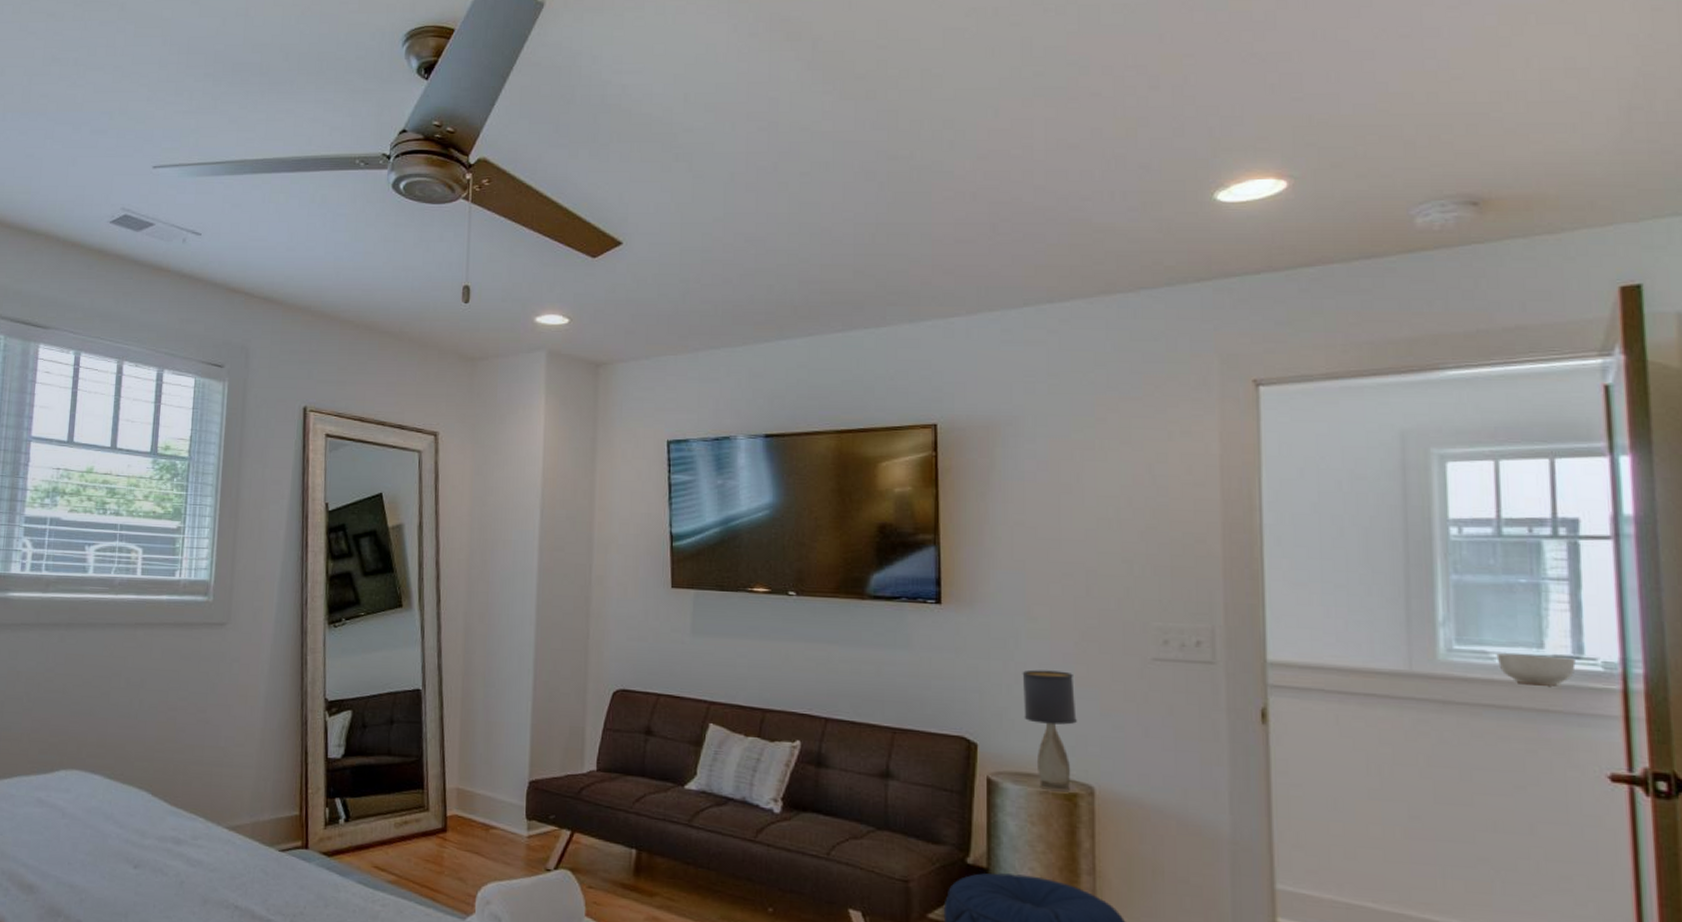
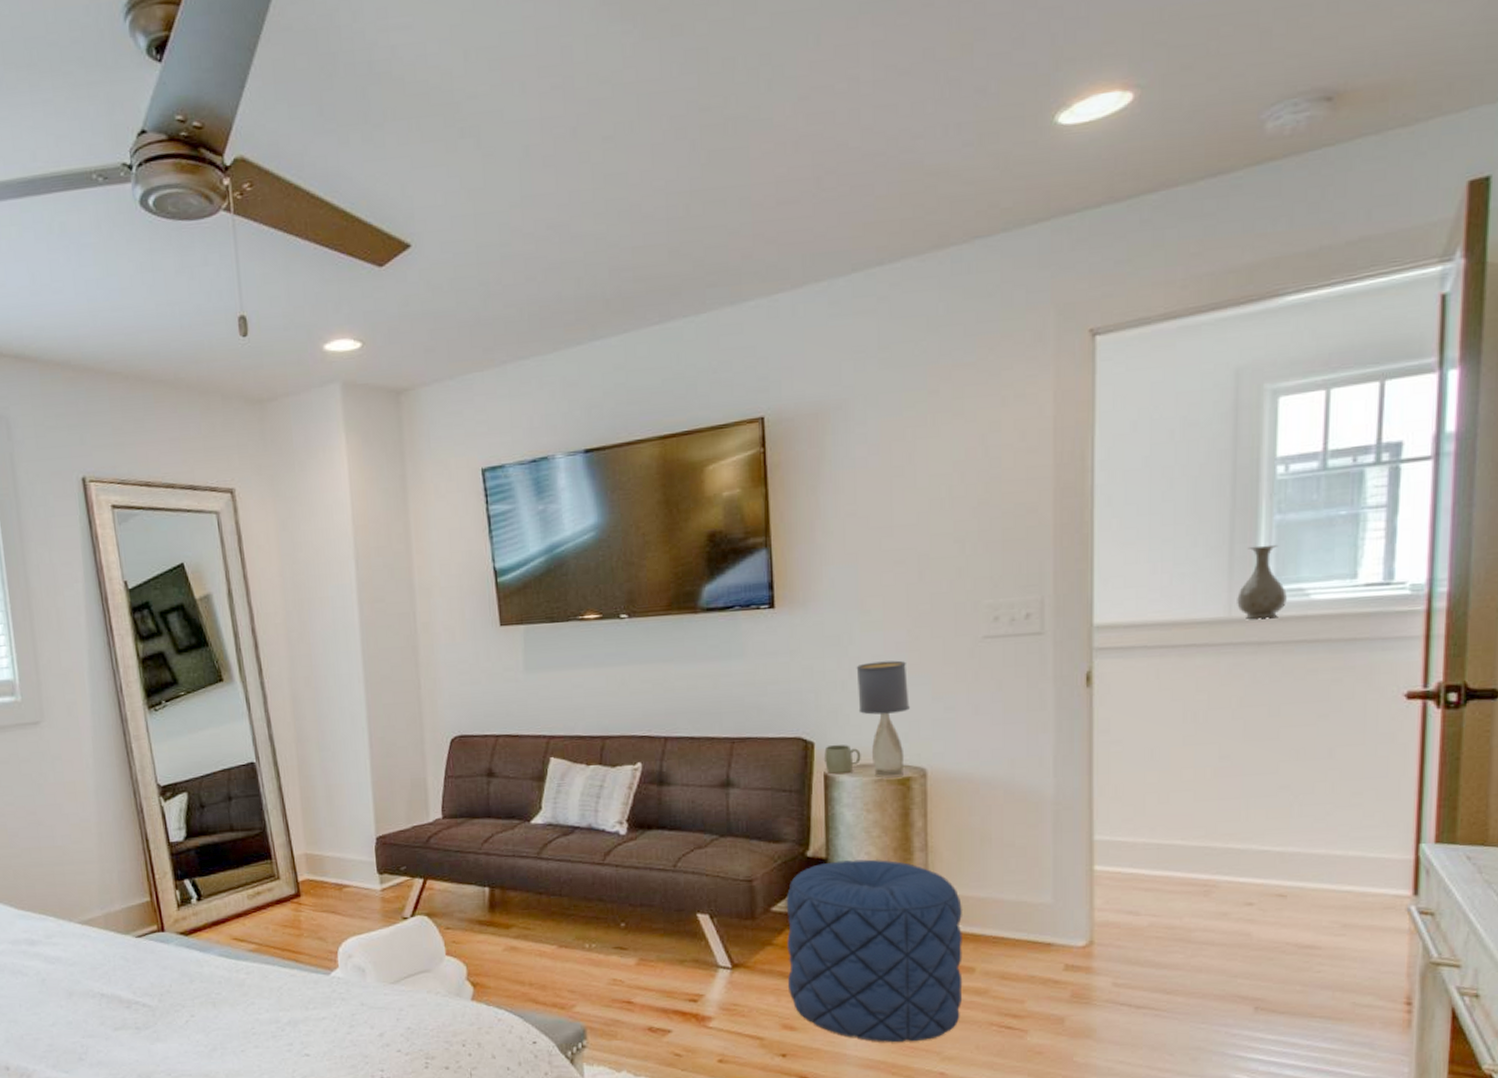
mug: none [988,748,1026,781] -> present [824,744,861,775]
vase: none [1417,602,1470,678] -> present [1237,544,1287,620]
bowl: present [1496,653,1576,686] -> none [1312,584,1385,616]

